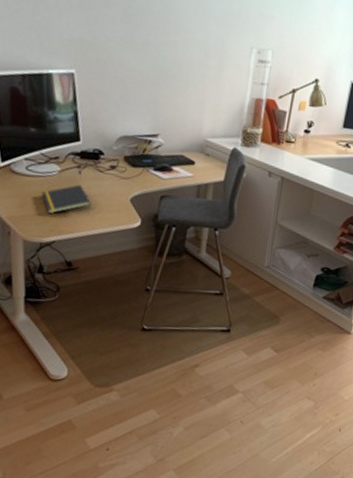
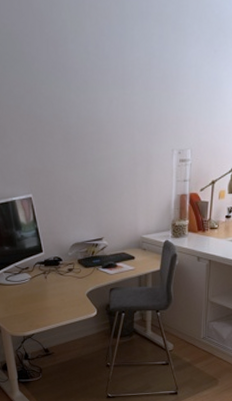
notepad: present [41,184,91,214] -> none [20,287,57,313]

